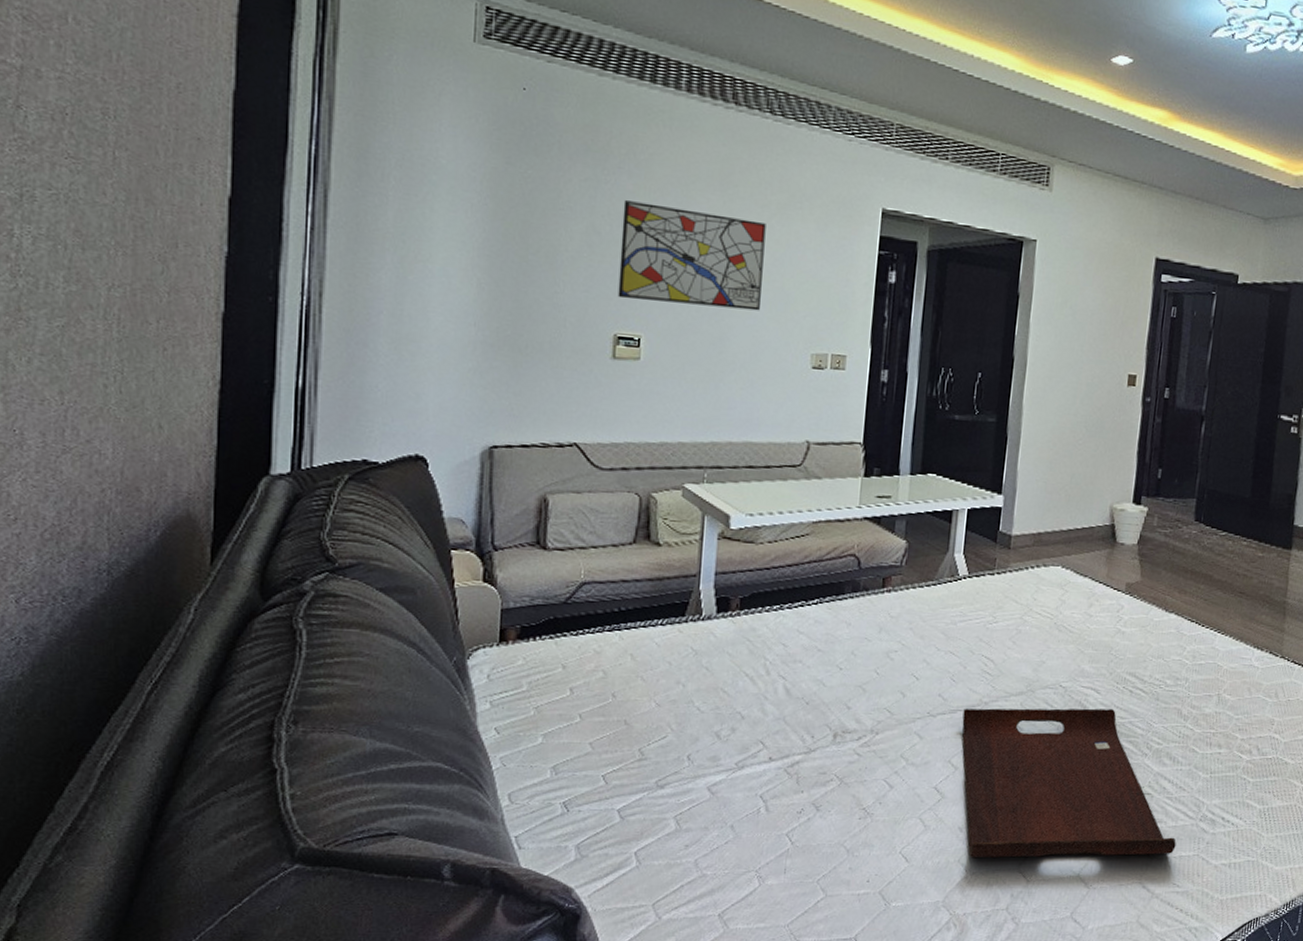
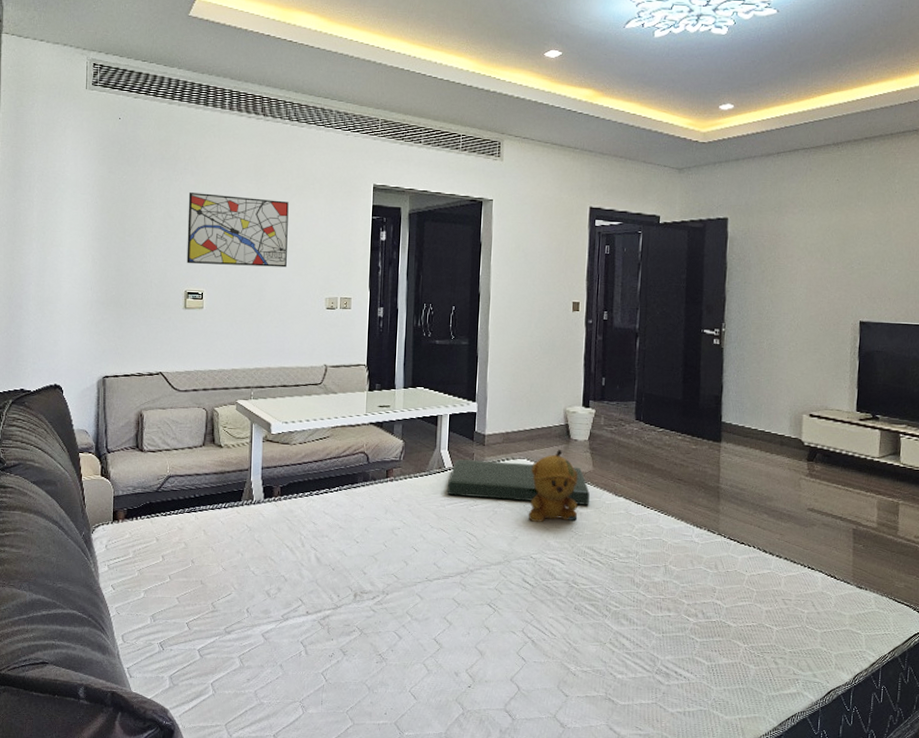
cushion: none [959,565,1136,623] -> present [447,459,590,505]
serving tray: present [962,708,1176,858] -> none [453,575,637,702]
stuffed bear: none [1059,555,1123,644] -> present [528,450,578,523]

